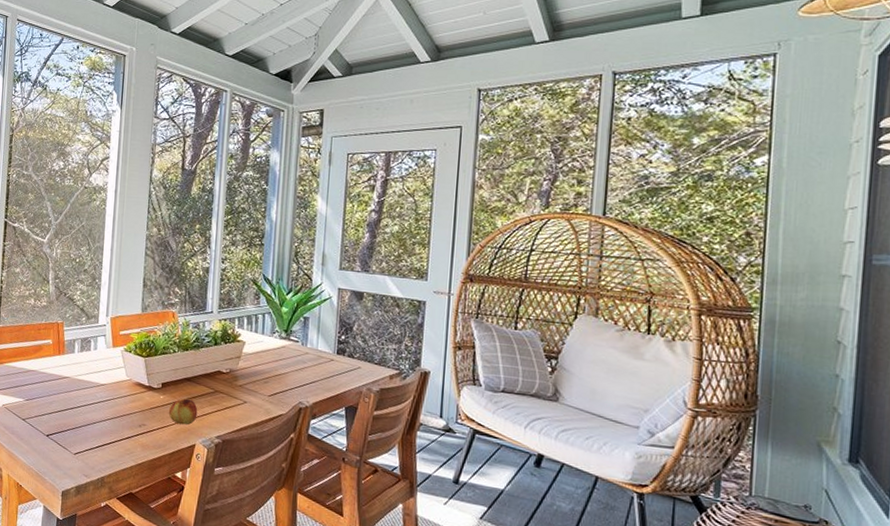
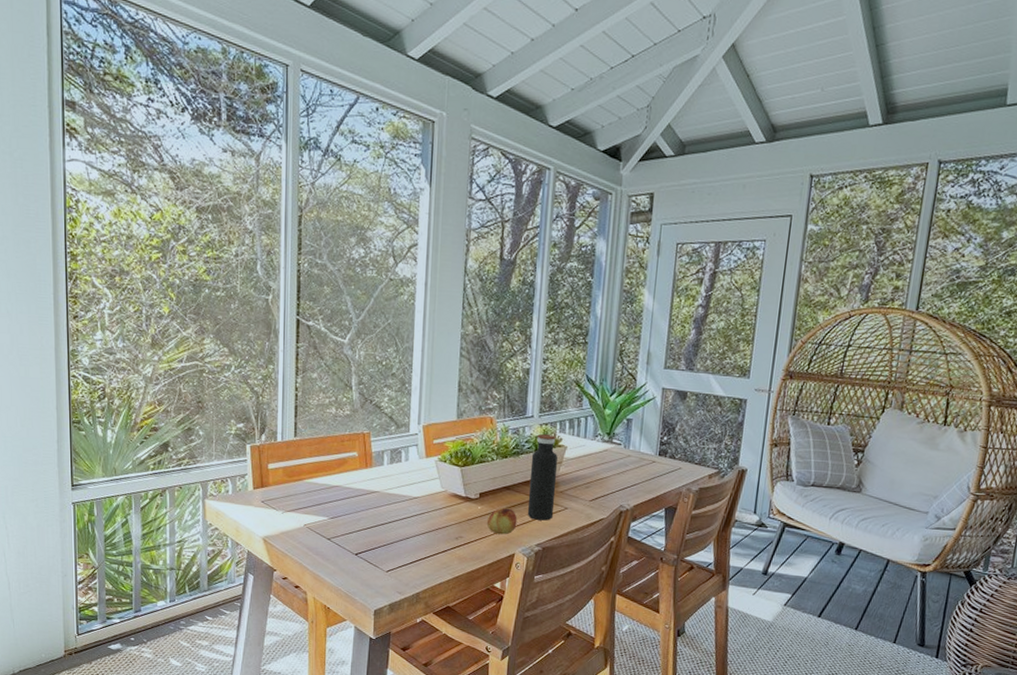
water bottle: none [207,329,237,414] -> present [527,434,558,521]

